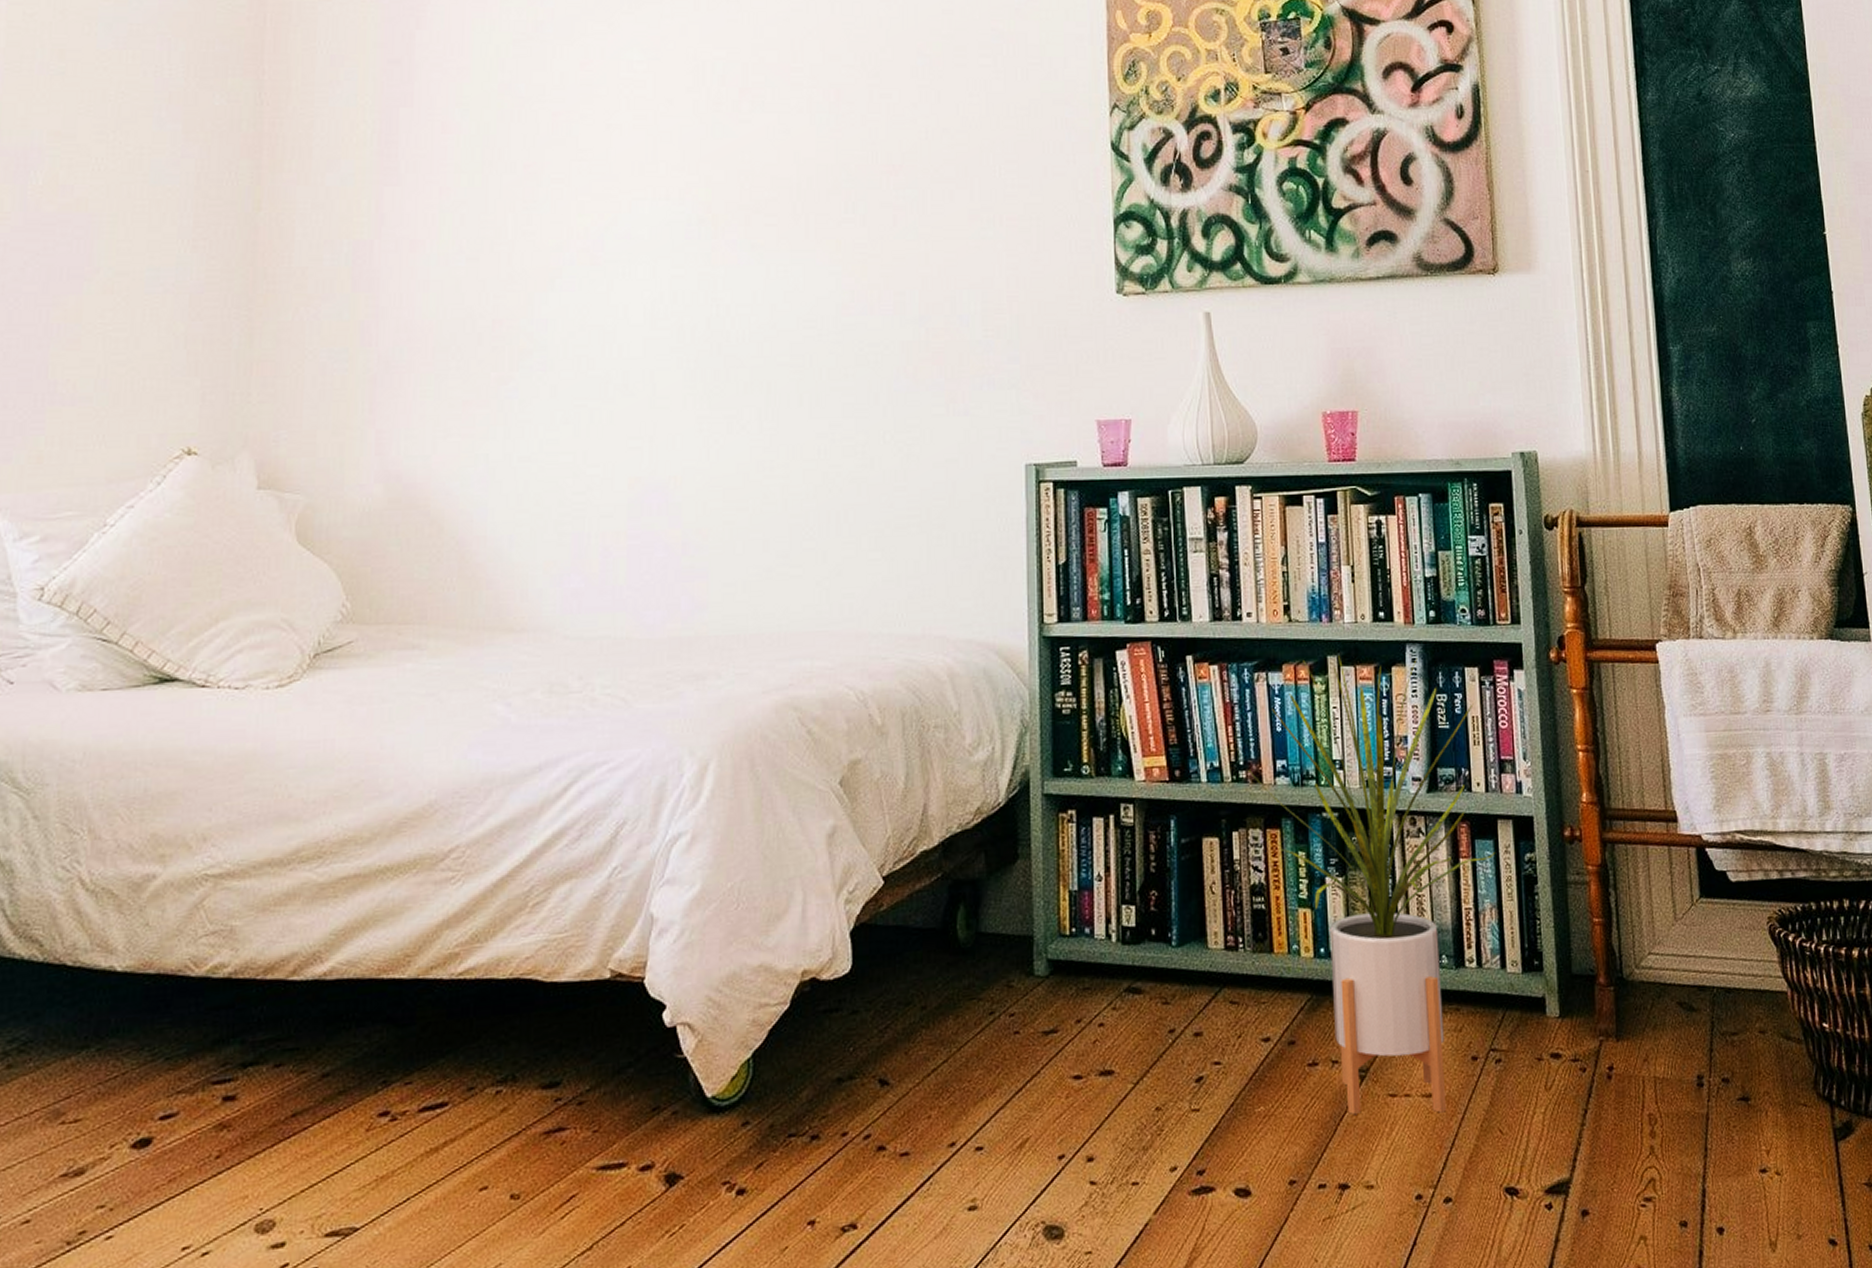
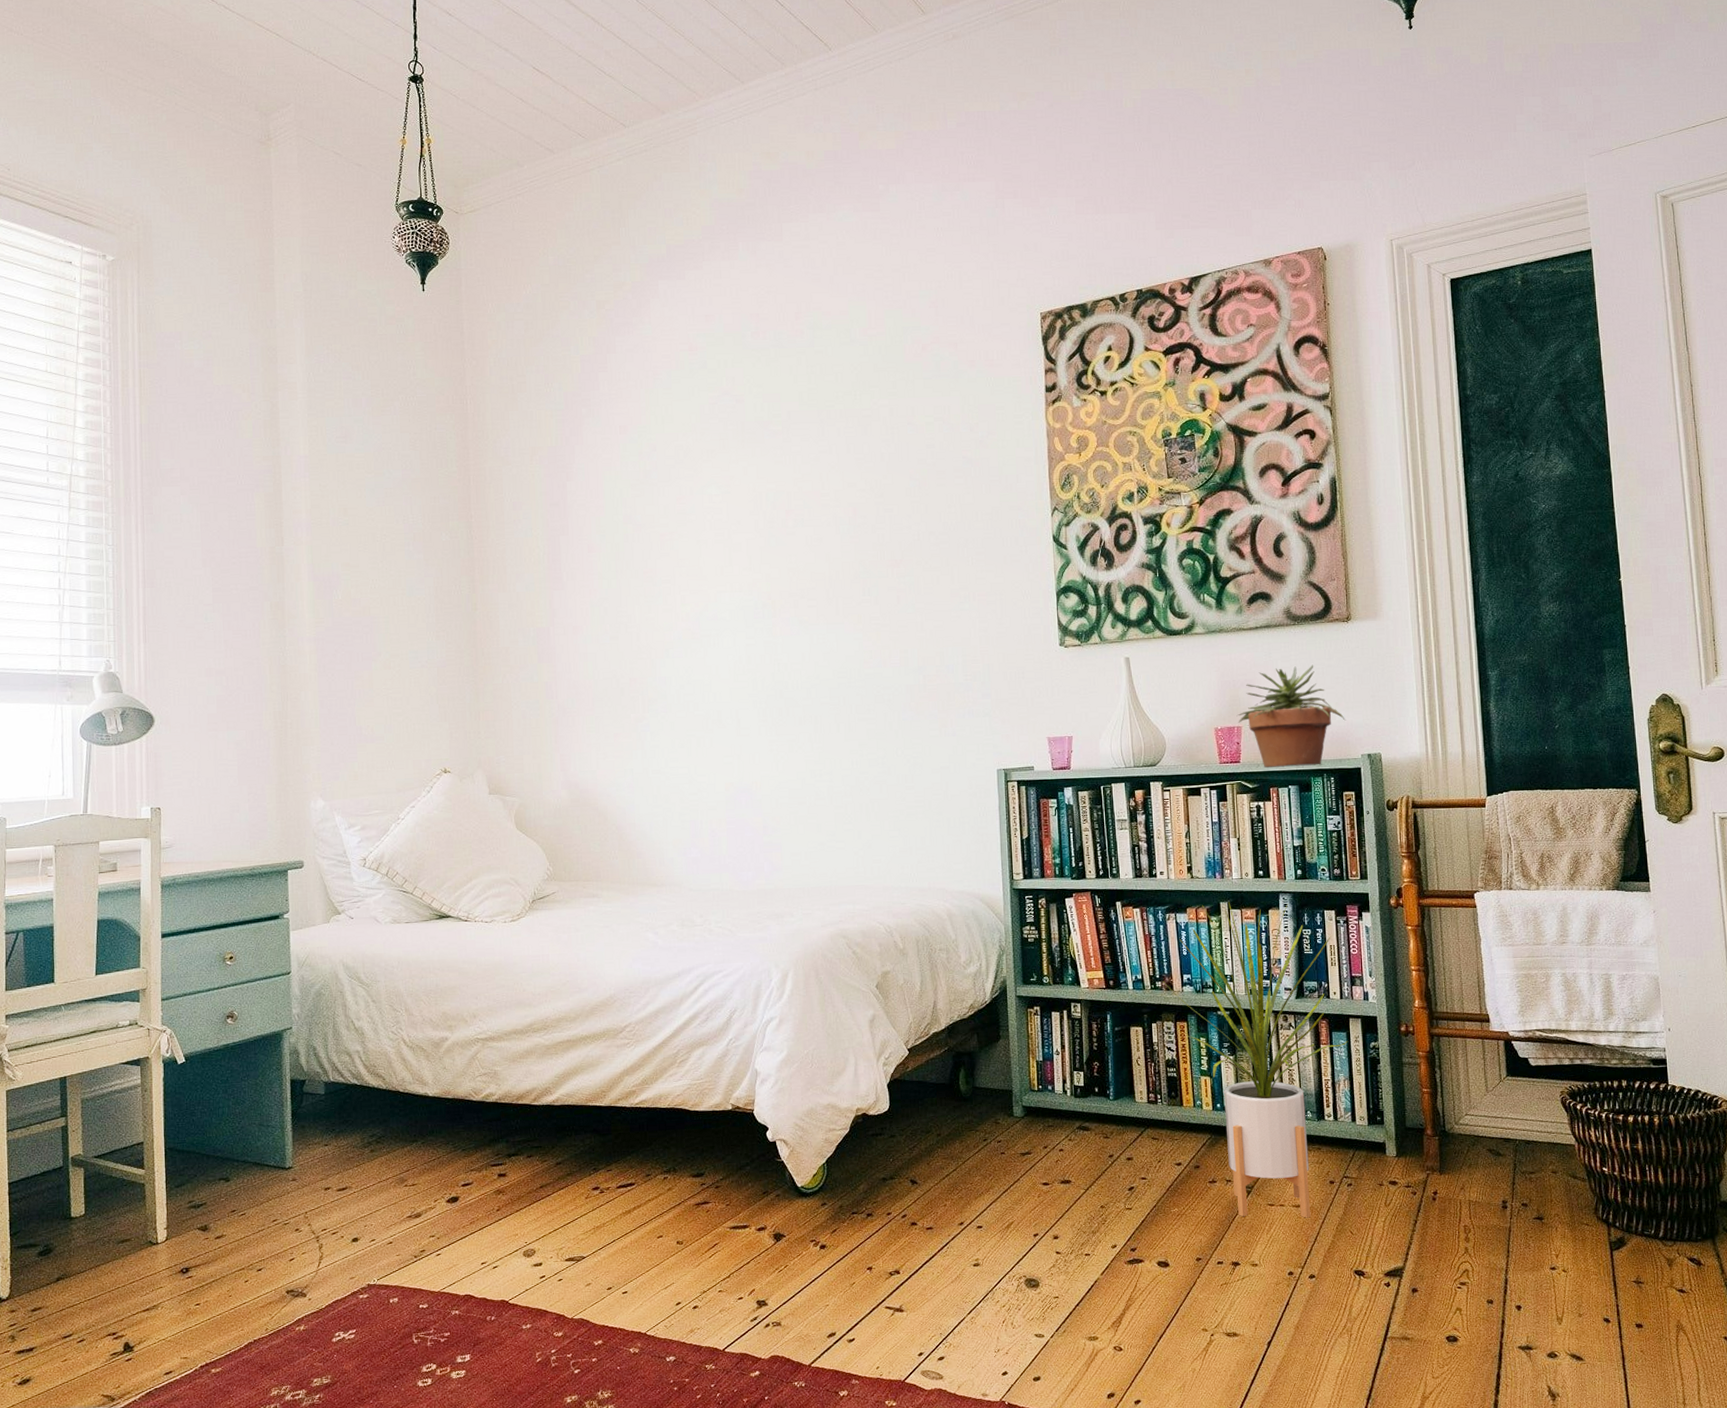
potted plant: none [1351,330,1493,468] -> present [1236,664,1346,768]

